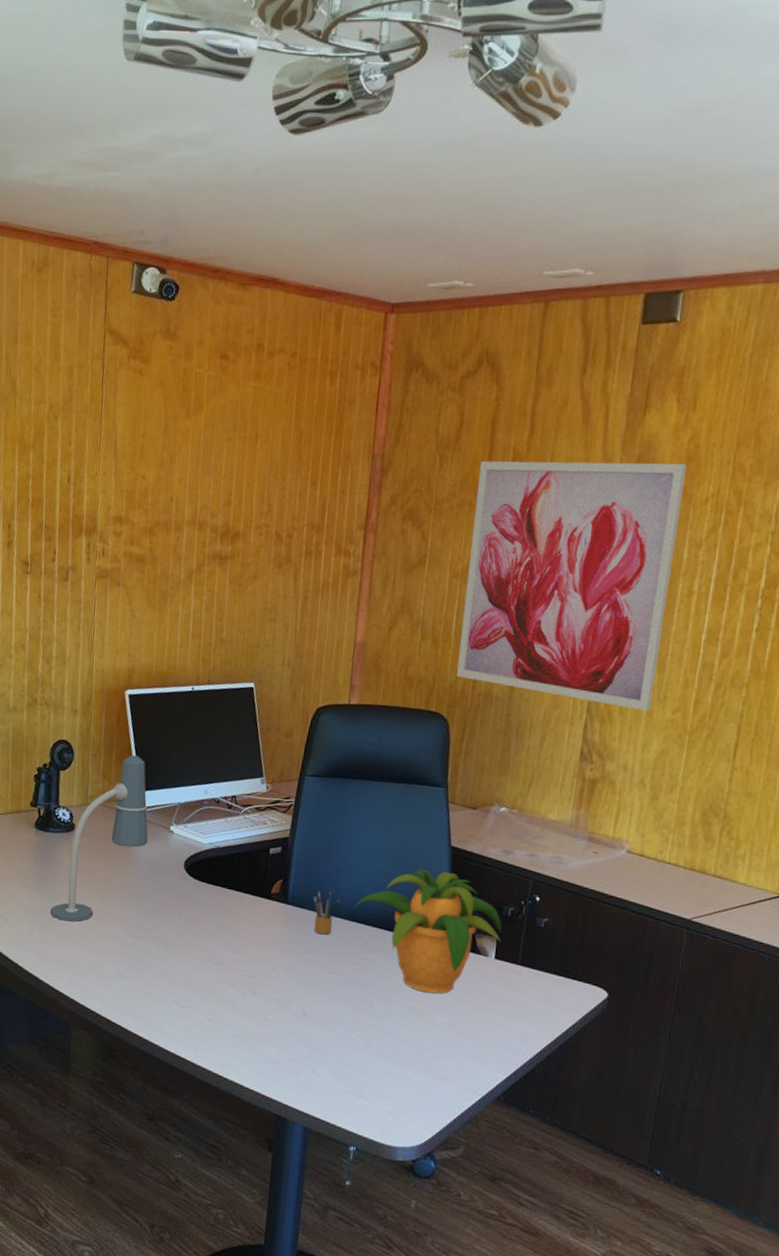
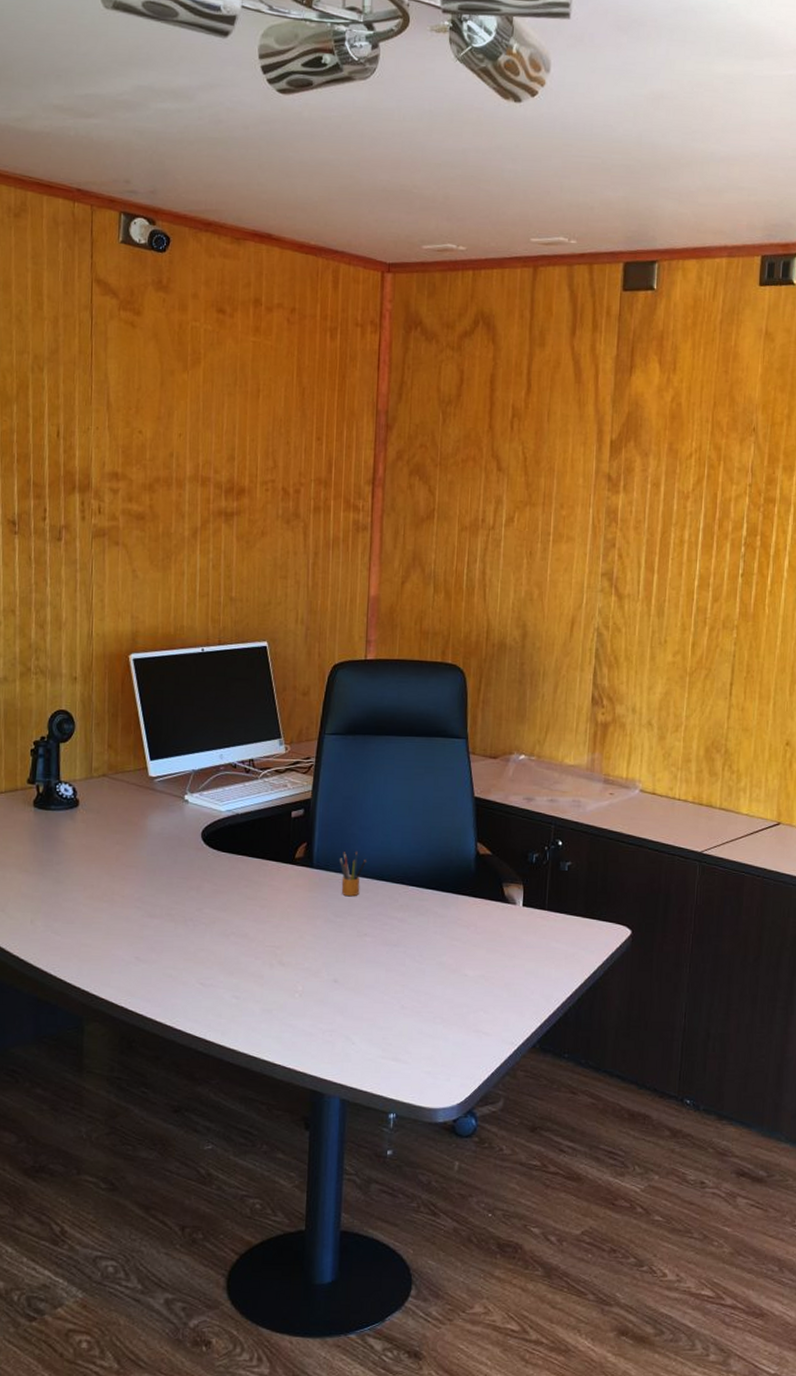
desk lamp: present [50,755,148,922] -> none [54,723,161,906]
potted plant: present [353,868,502,994] -> none [380,821,528,947]
wall art: present [457,460,687,711] -> none [471,417,671,655]

